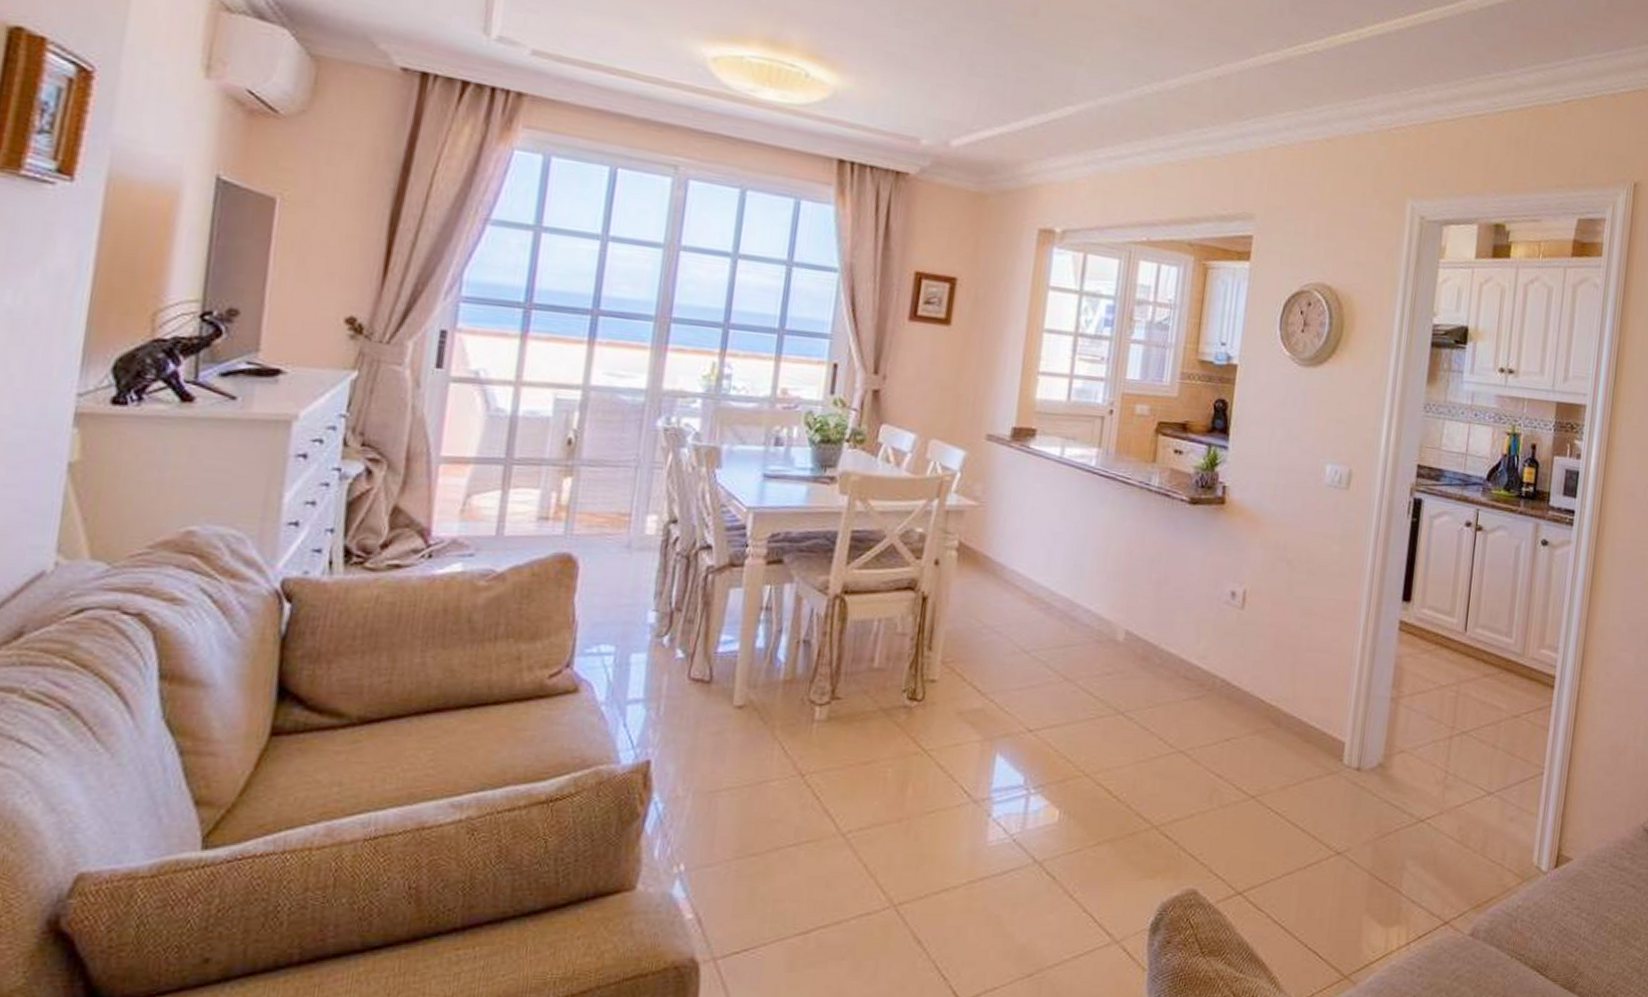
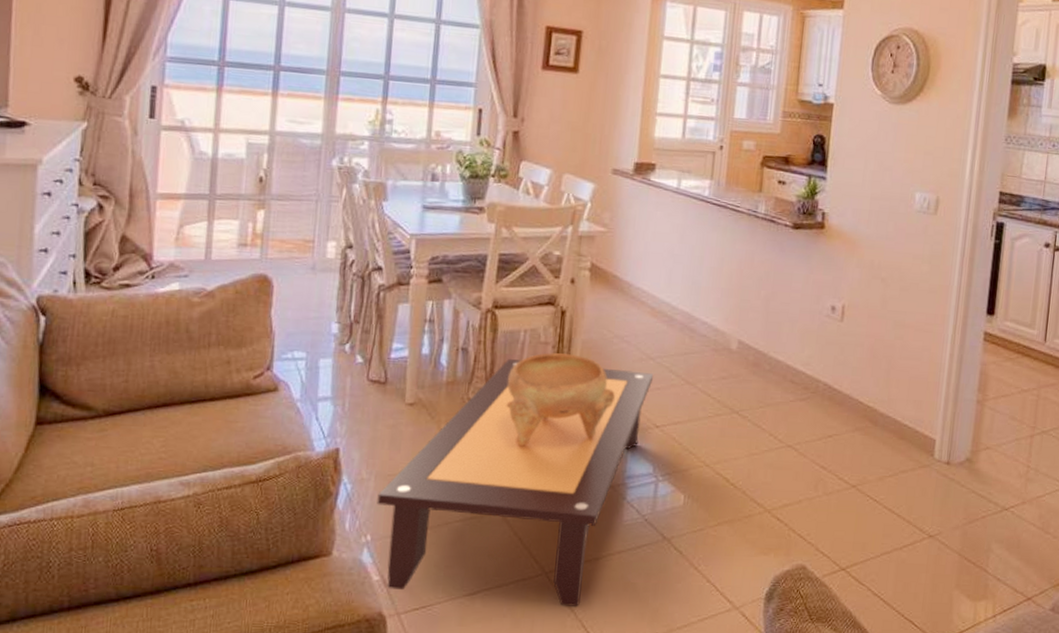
coffee table: none [694,653,1028,946] -> present [377,359,654,608]
decorative bowl: none [854,645,982,756] -> present [506,353,615,447]

